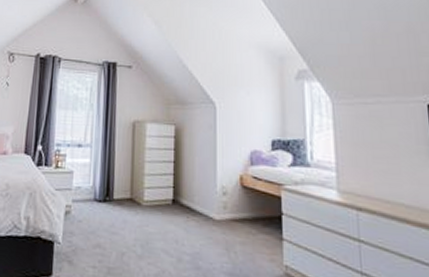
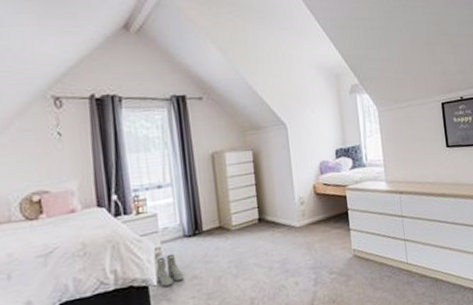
boots: none [62,214,89,248] -> present [155,253,185,287]

